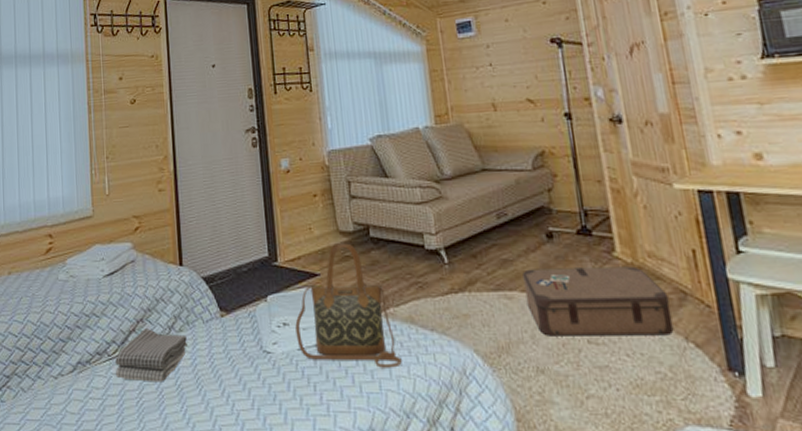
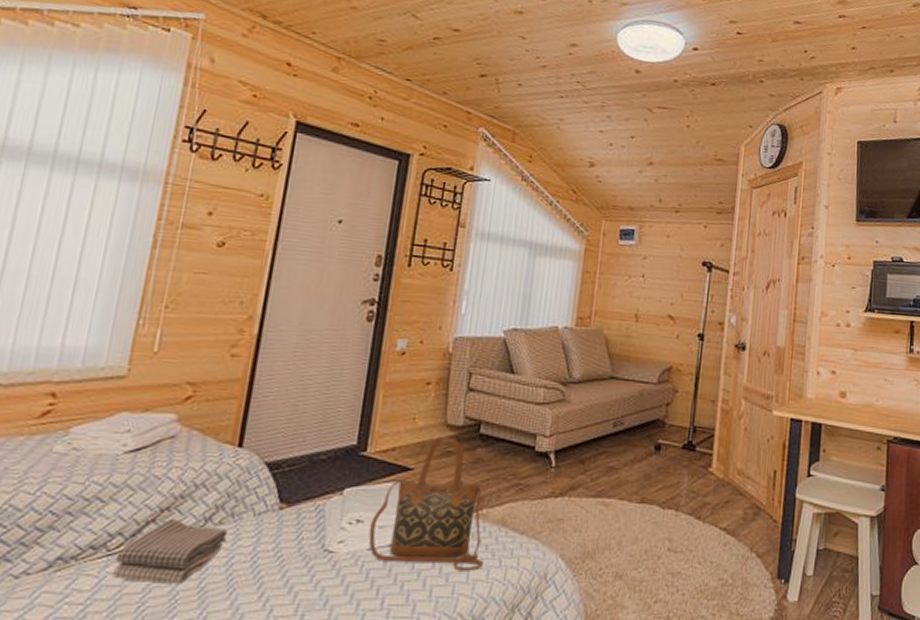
suitcase: present [522,266,674,336] -> none [621,478,746,546]

